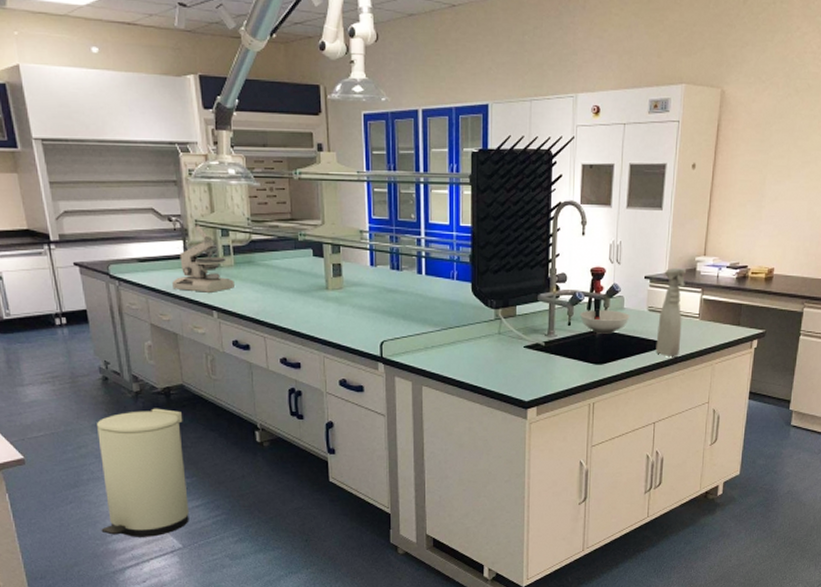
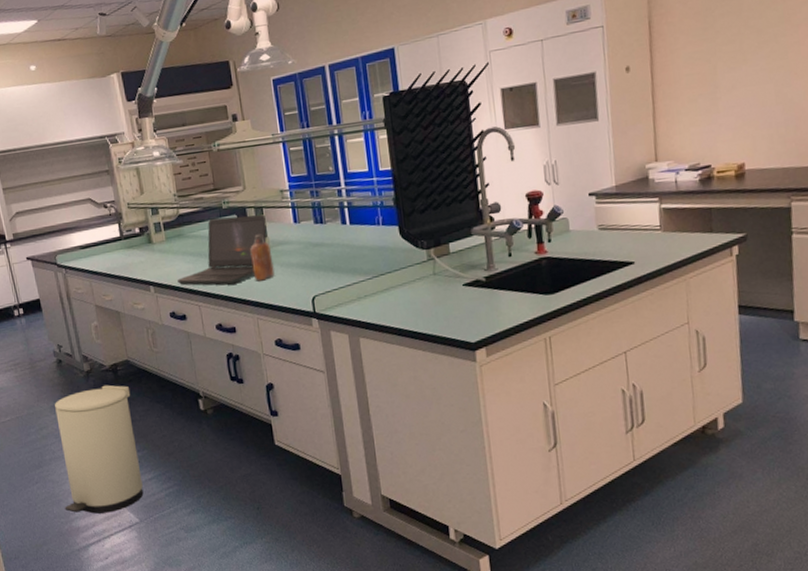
microscope: present [172,224,235,293] -> none [111,206,168,270]
laptop computer: none [244,249,342,321] -> present [177,214,267,286]
flask: none [323,272,346,320] -> present [250,234,275,282]
bowl: present [580,310,630,334] -> none [520,234,579,262]
spray bottle: present [655,267,687,358] -> none [611,178,643,278]

